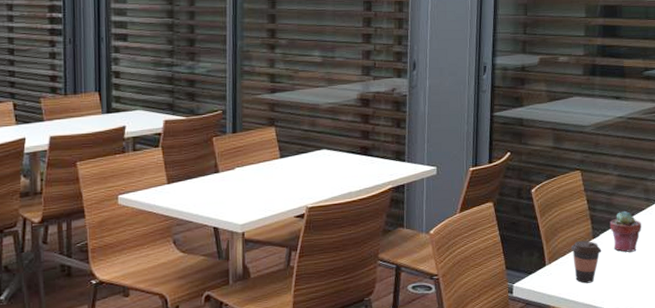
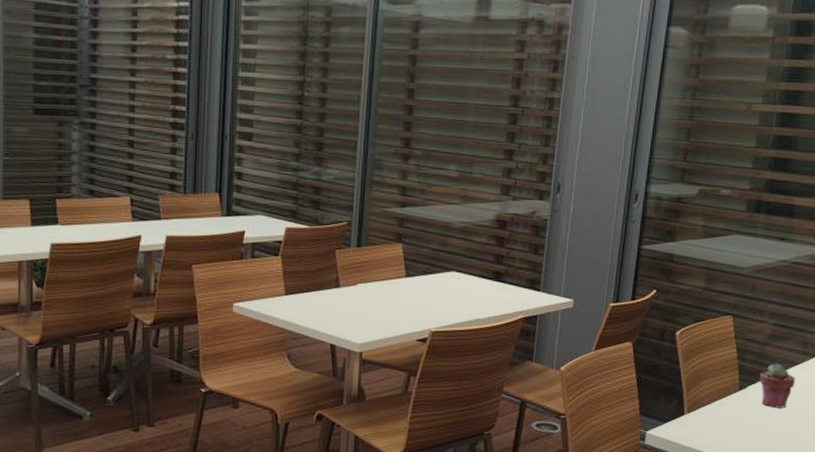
coffee cup: present [570,240,602,284] -> none [713,391,748,438]

